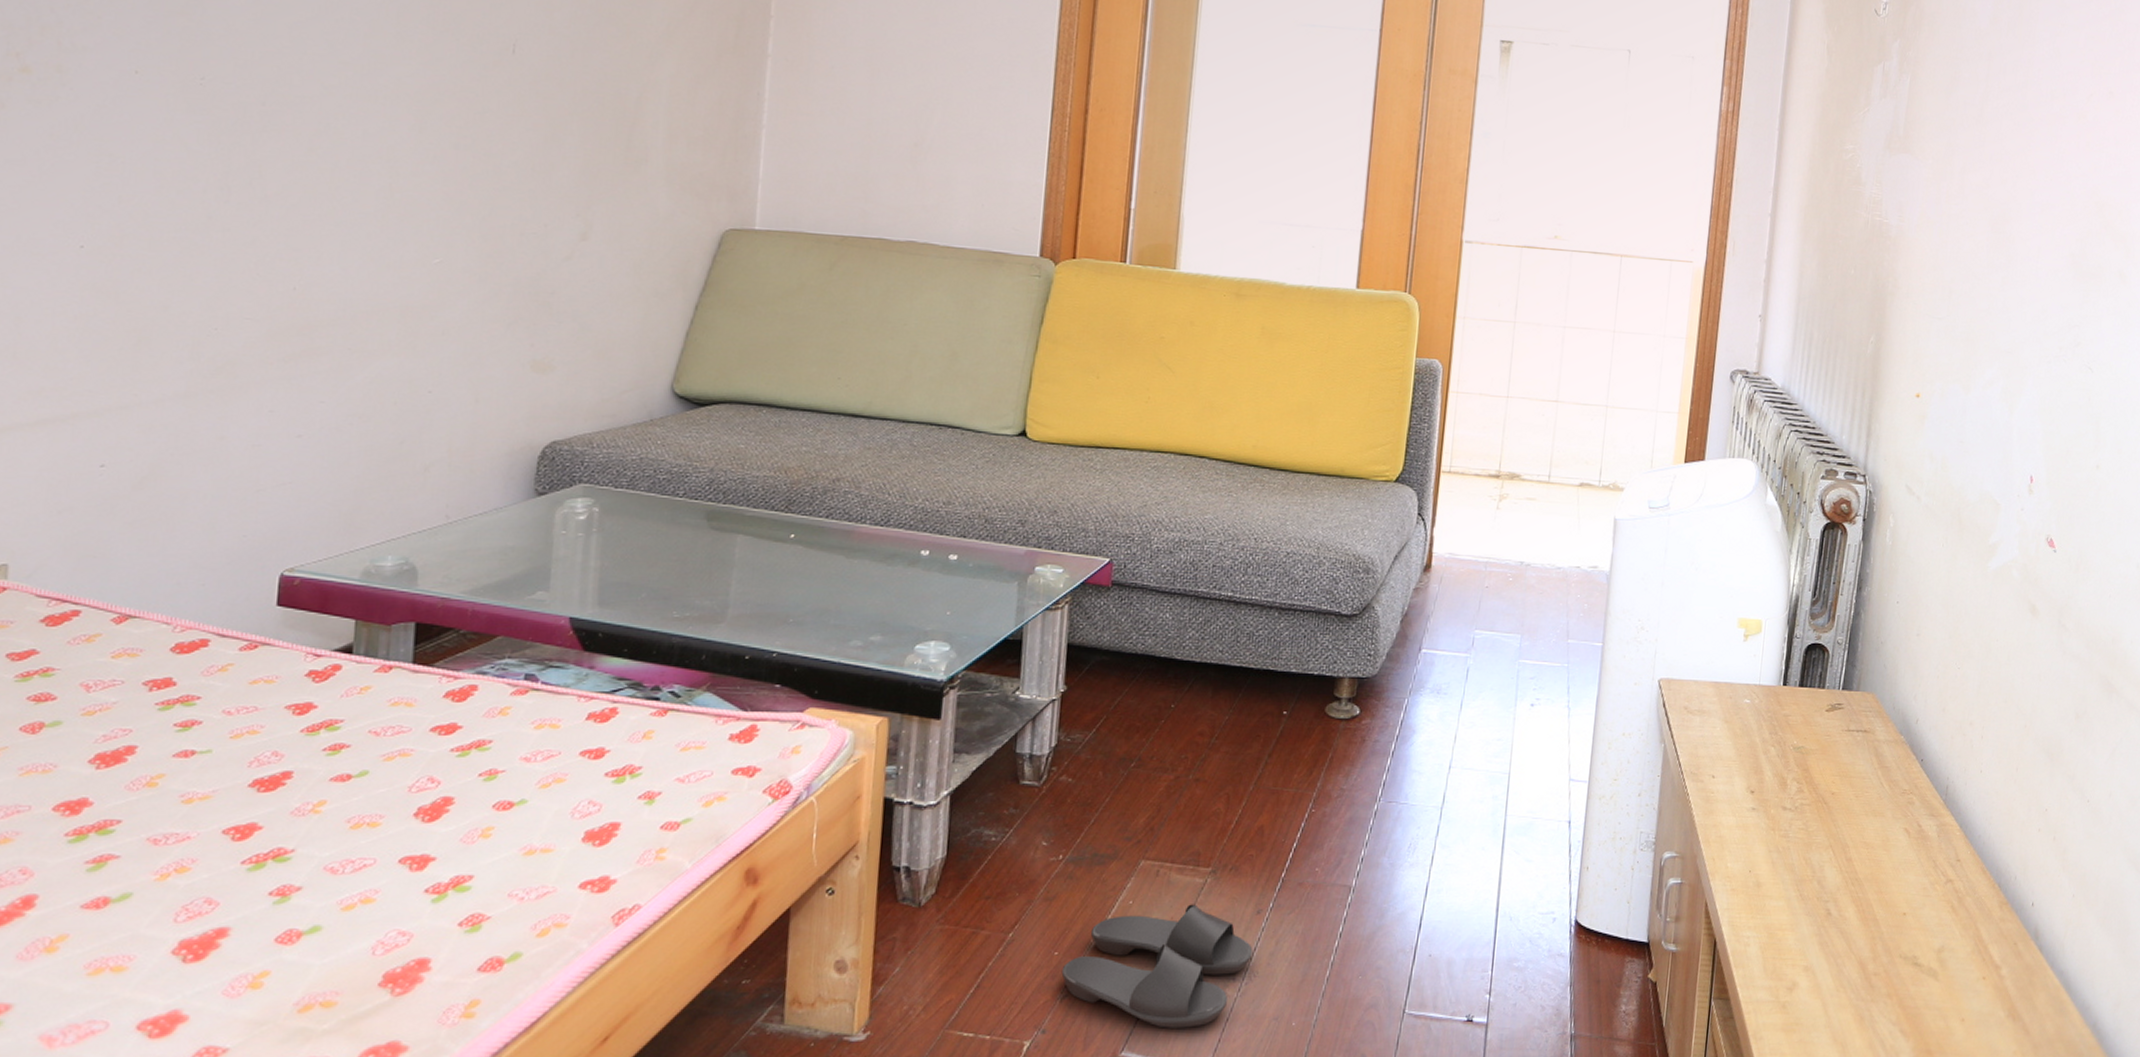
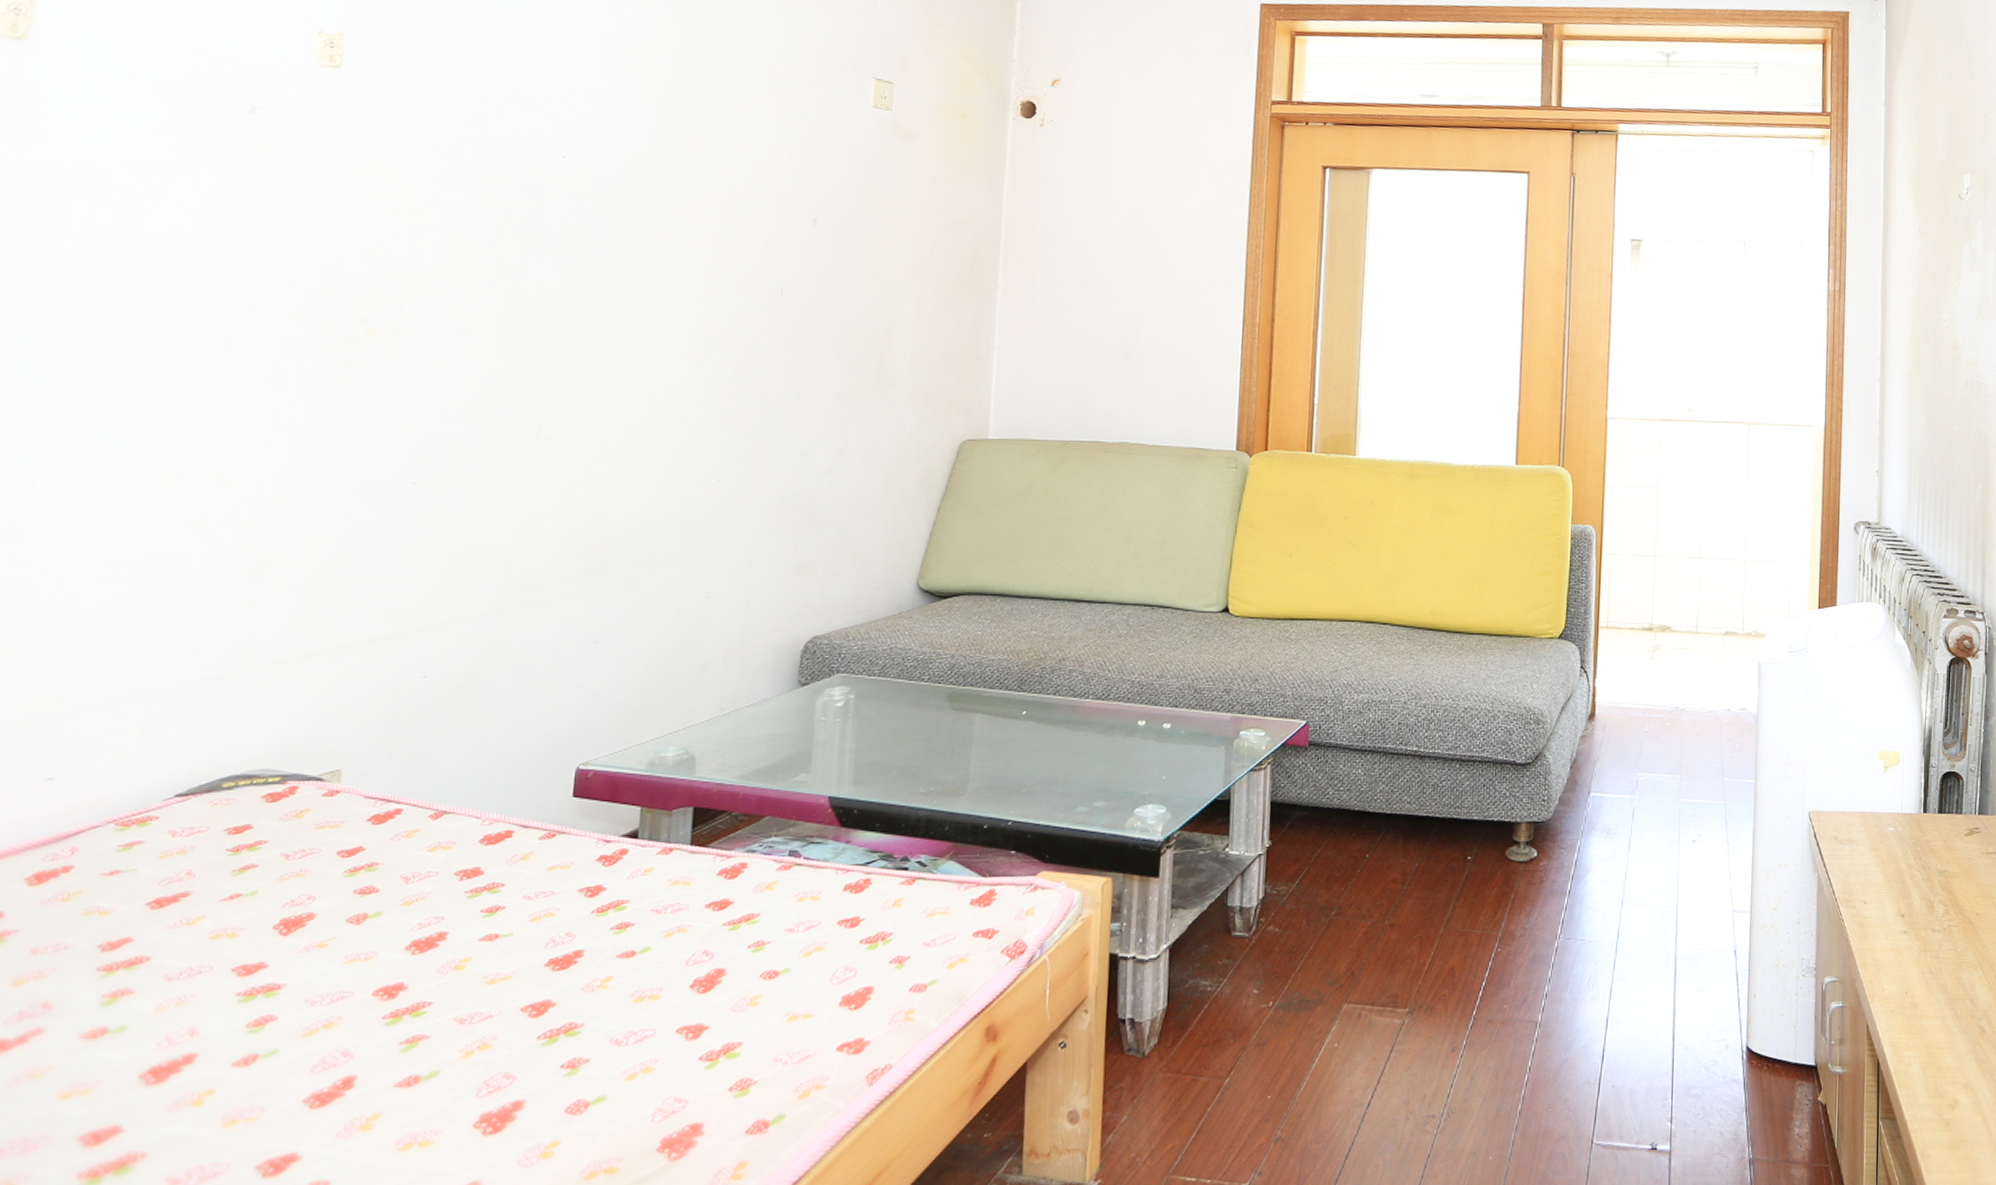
slippers: present [1061,904,1253,1028] -> none [1274,1044,1450,1167]

